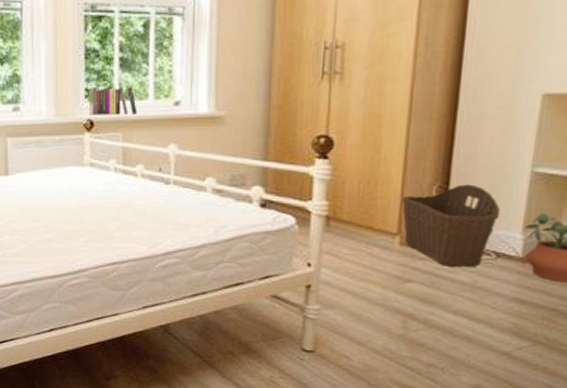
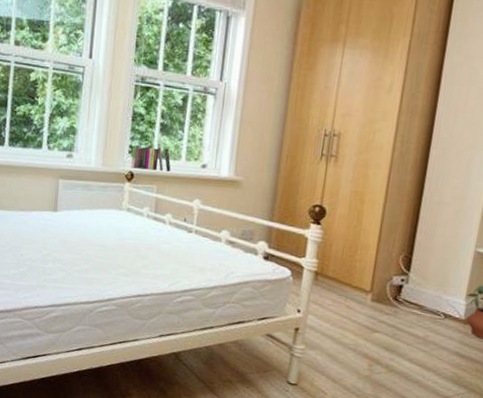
wicker basket: present [401,184,501,268] -> none [375,256,450,324]

